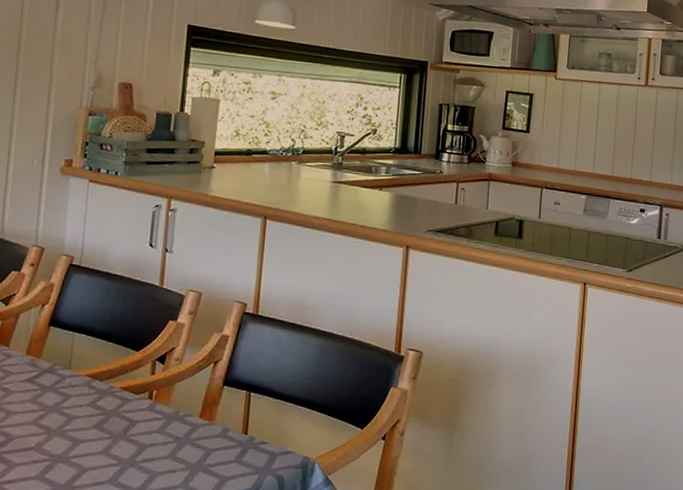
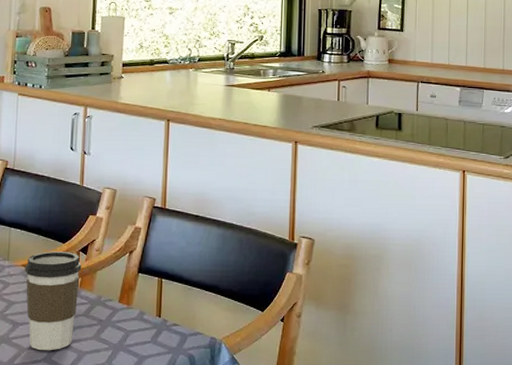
coffee cup: none [89,360,158,472] -> present [24,251,82,351]

